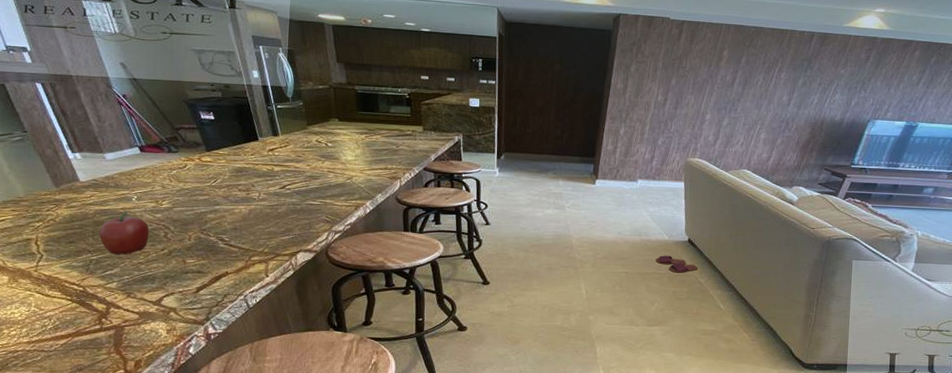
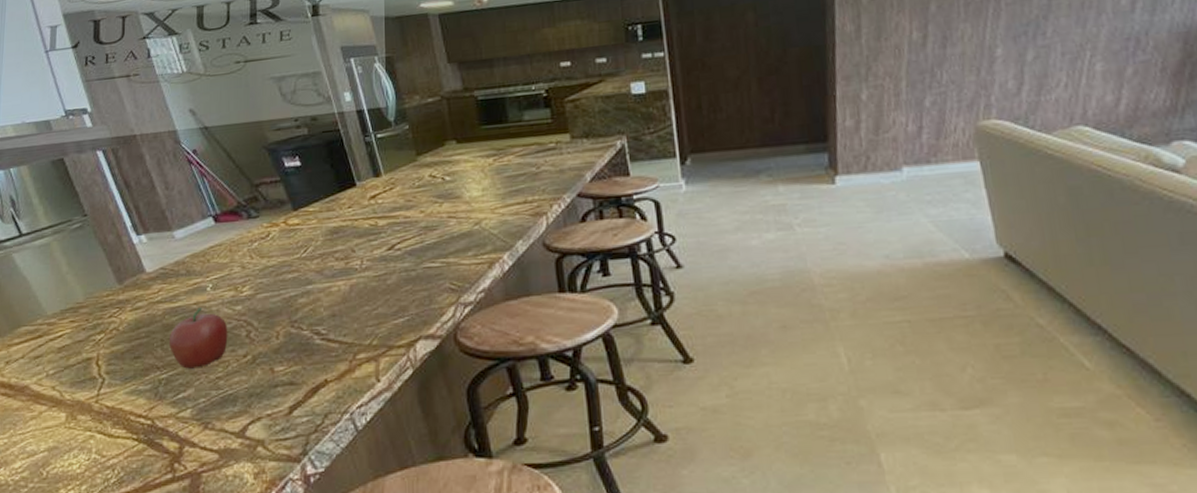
slippers: present [655,255,698,273] -> none [954,285,1031,313]

